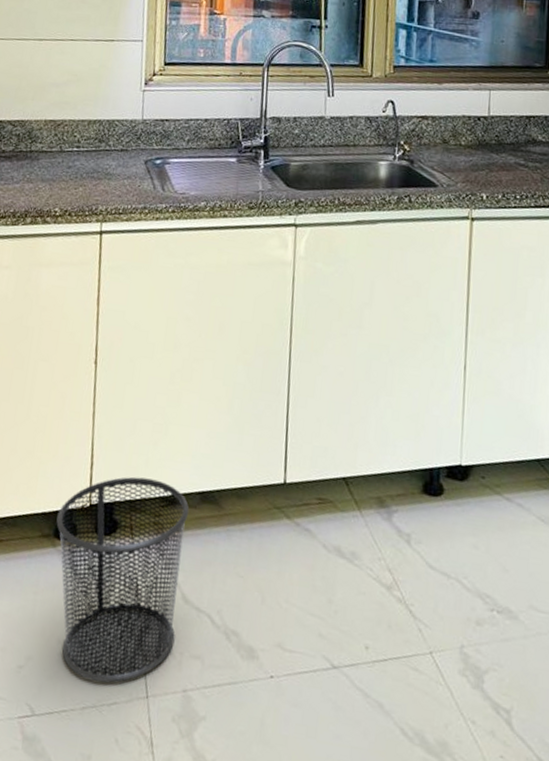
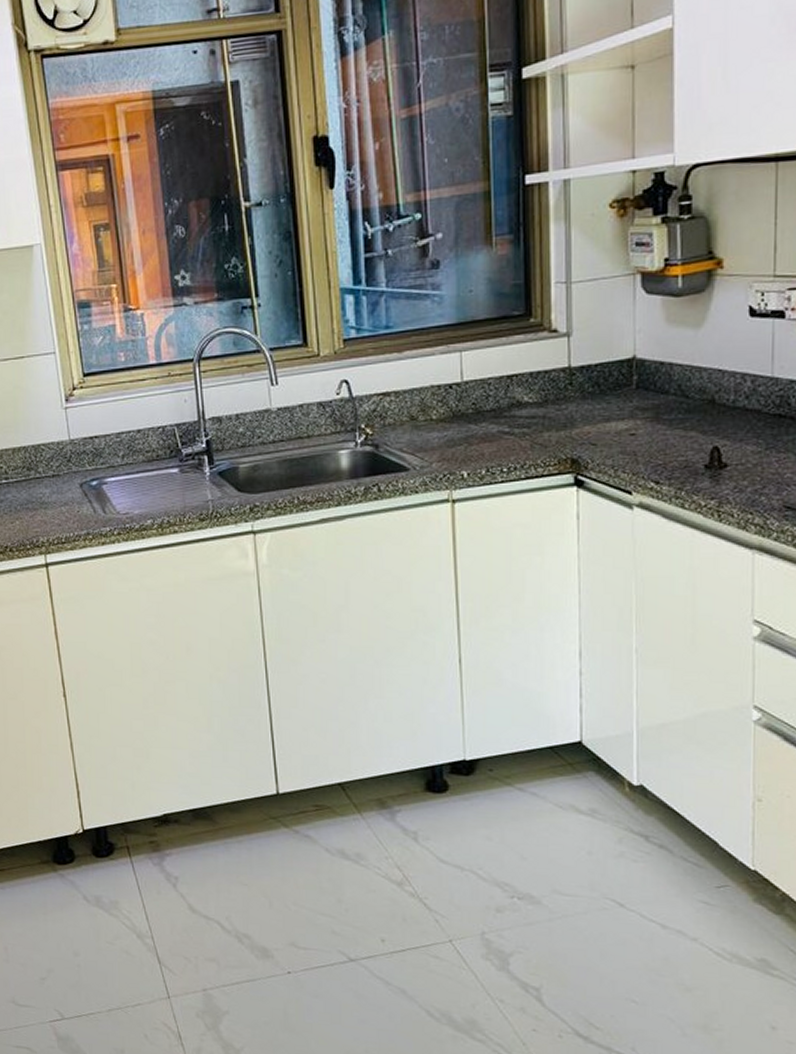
waste bin: present [56,476,190,683] -> none [53,801,188,987]

